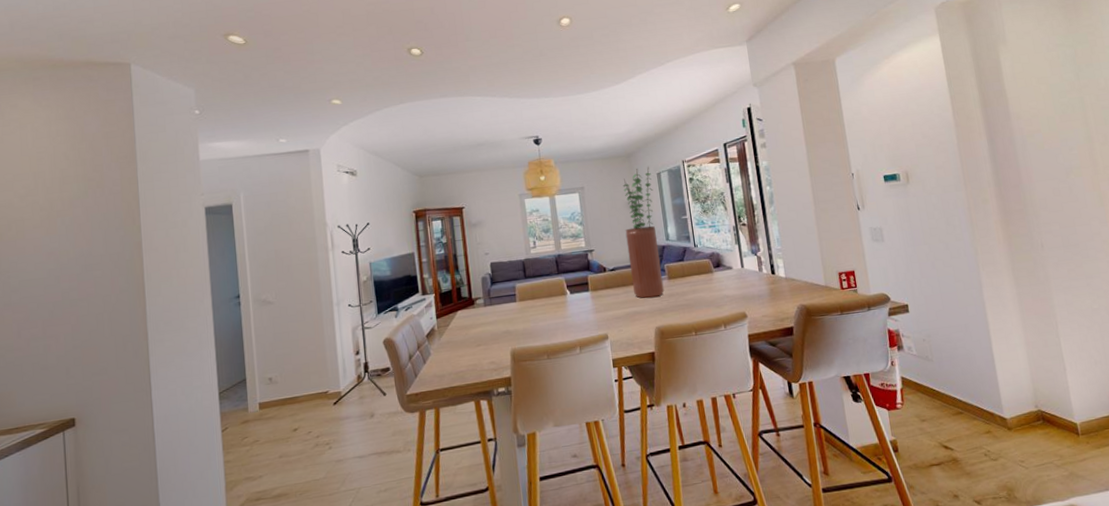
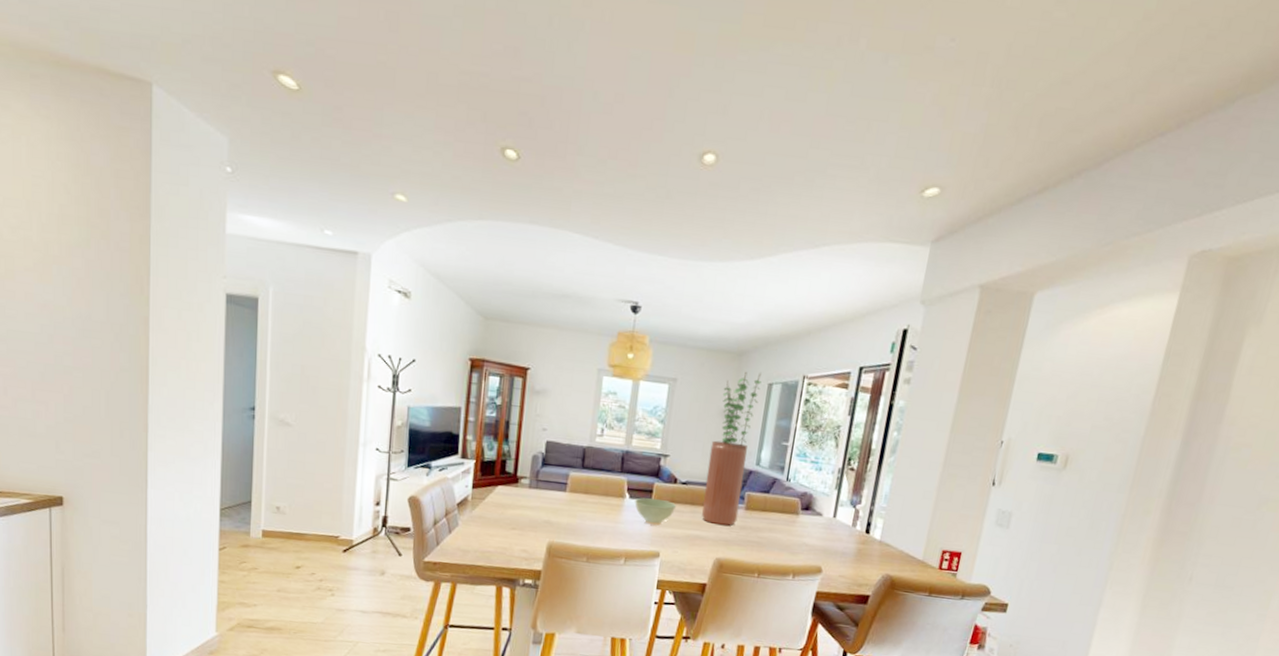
bowl: none [575,288,611,313] -> present [635,498,677,526]

